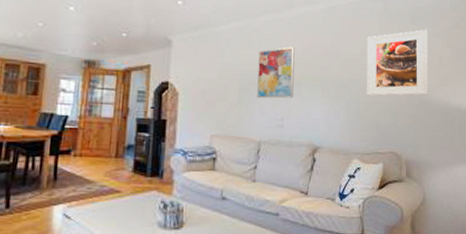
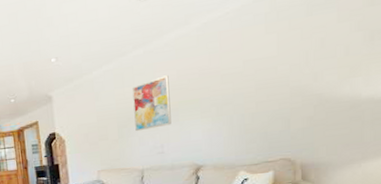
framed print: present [366,29,428,96] -> none [250,16,330,107]

